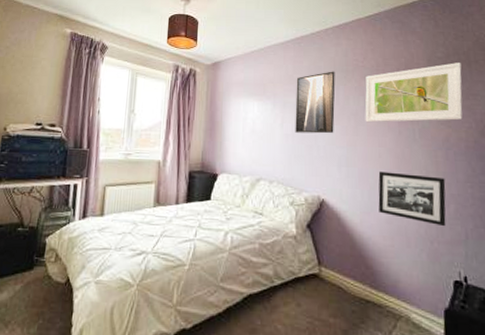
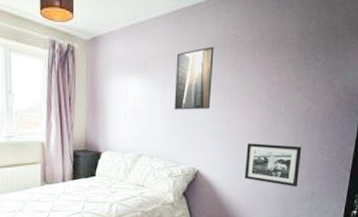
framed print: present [365,62,463,123] -> none [239,37,329,98]

